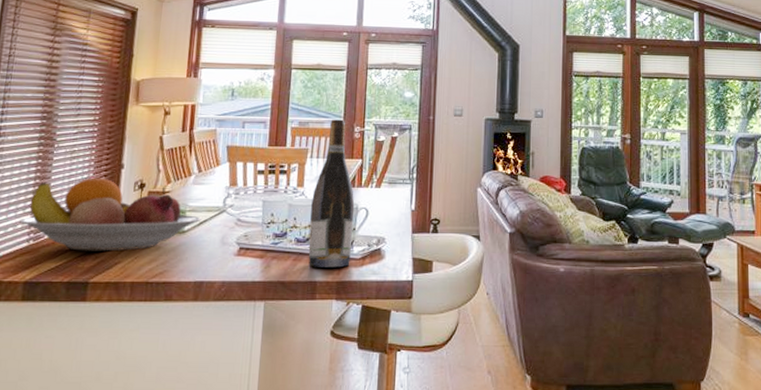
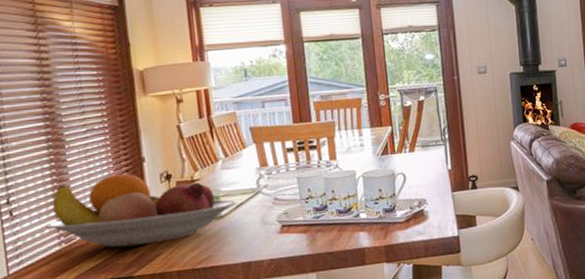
wine bottle: present [308,119,355,268] -> none [346,88,395,235]

